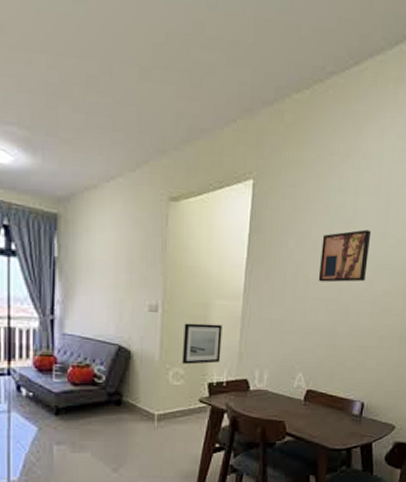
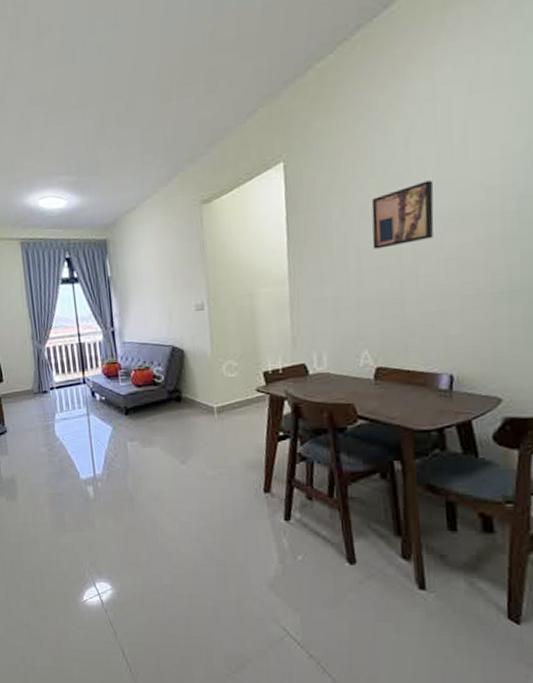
wall art: present [183,323,222,365] -> none [231,312,273,356]

